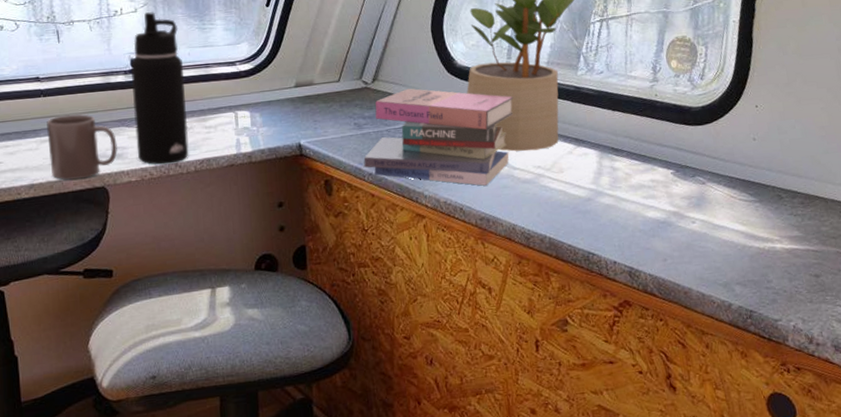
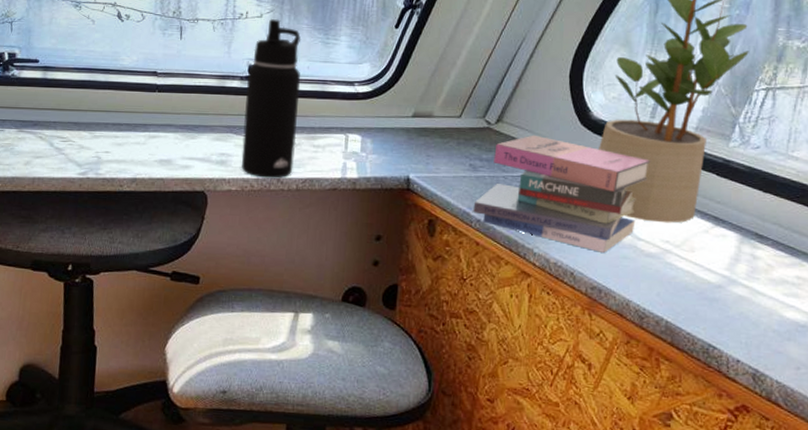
mug: present [47,113,118,180] -> none [155,113,223,180]

